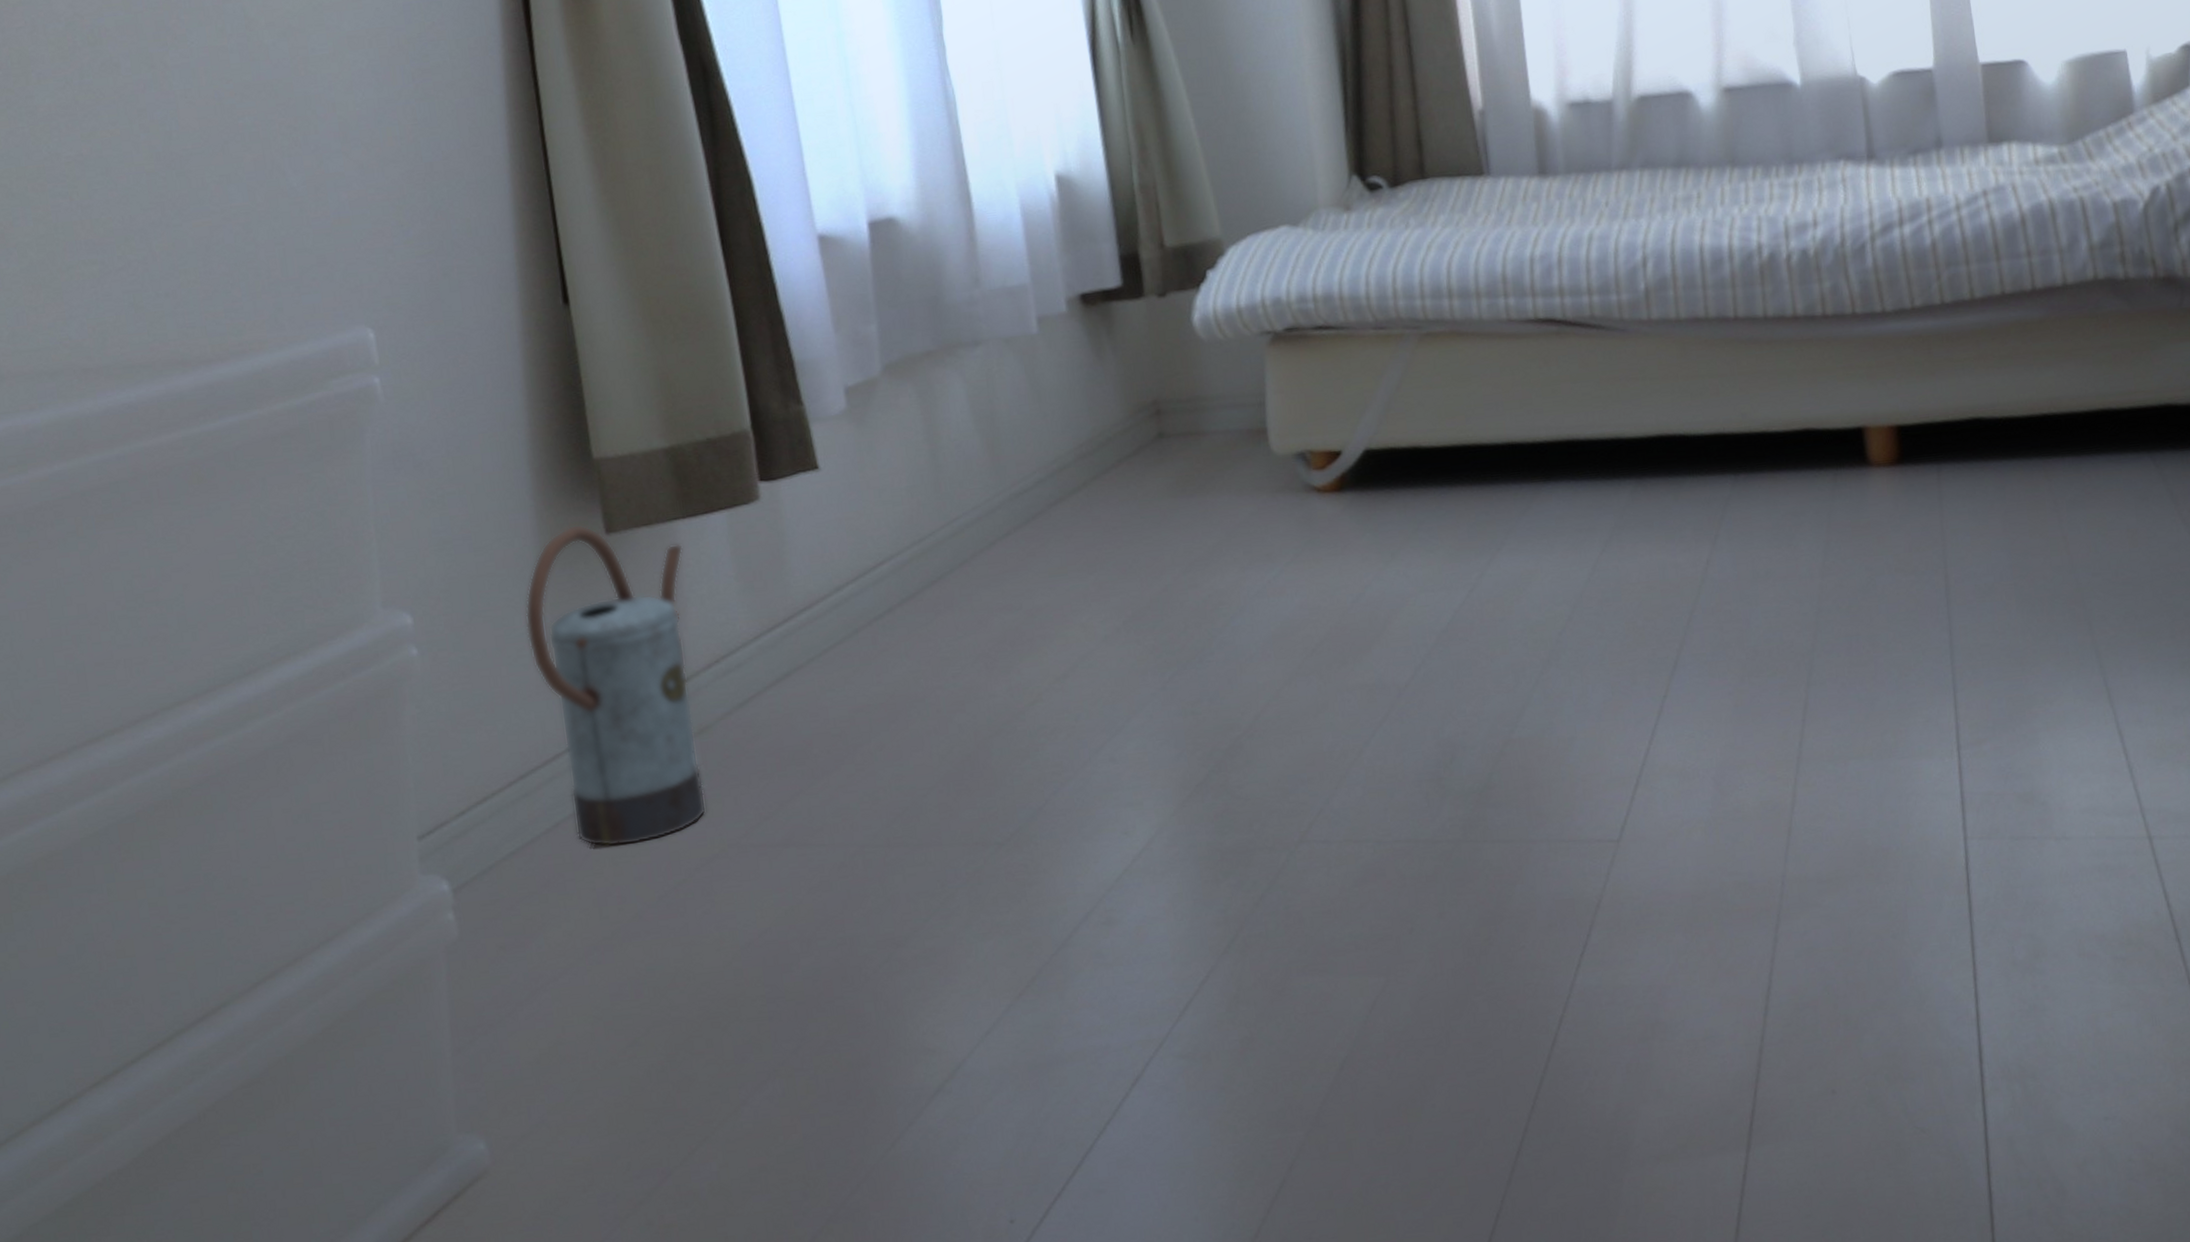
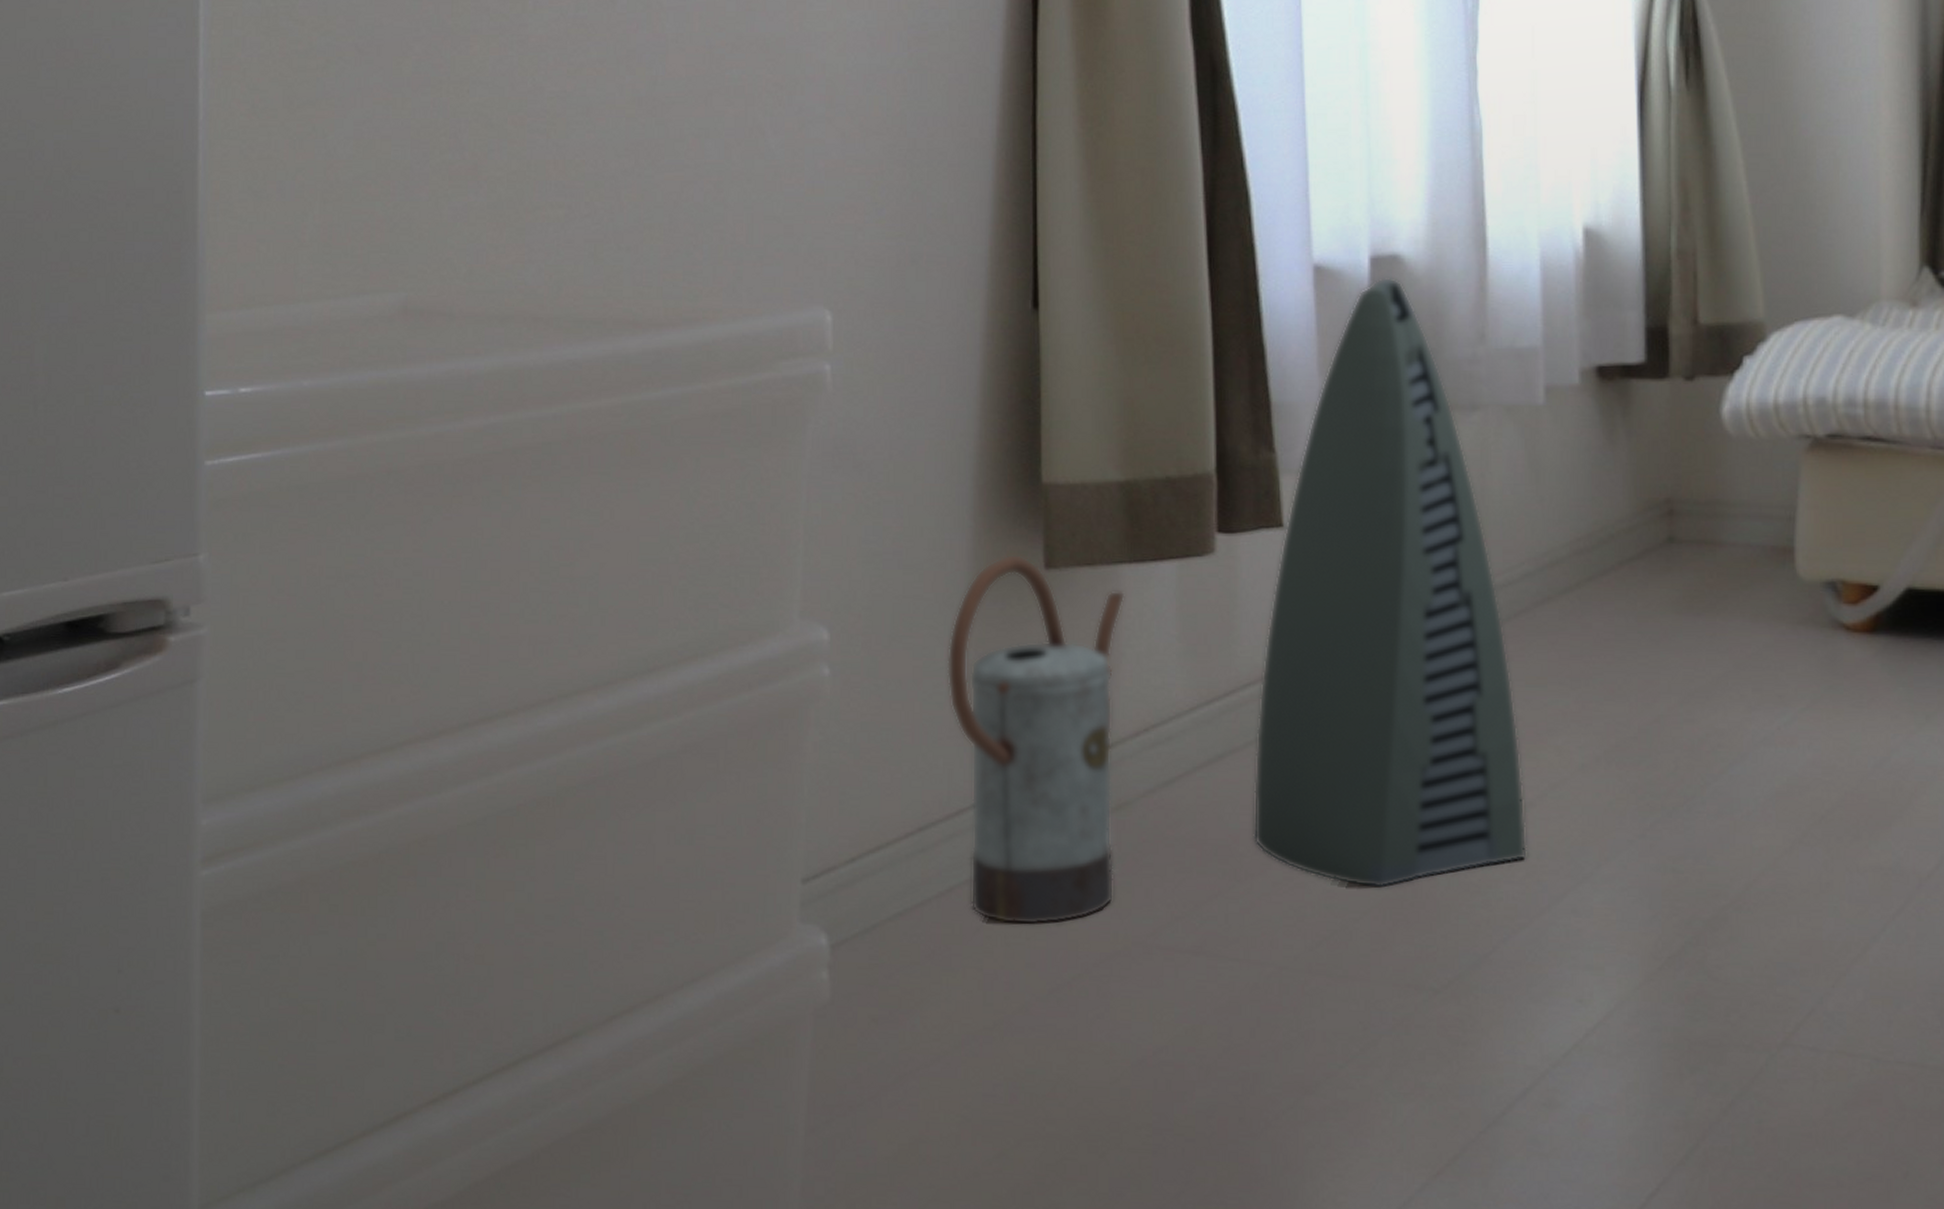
air purifier: none [814,237,1067,767] -> present [1253,276,1528,889]

